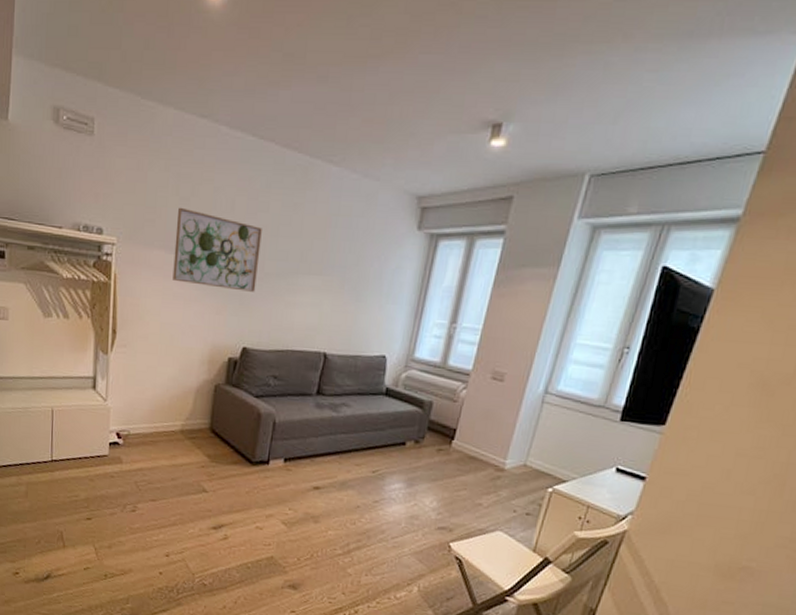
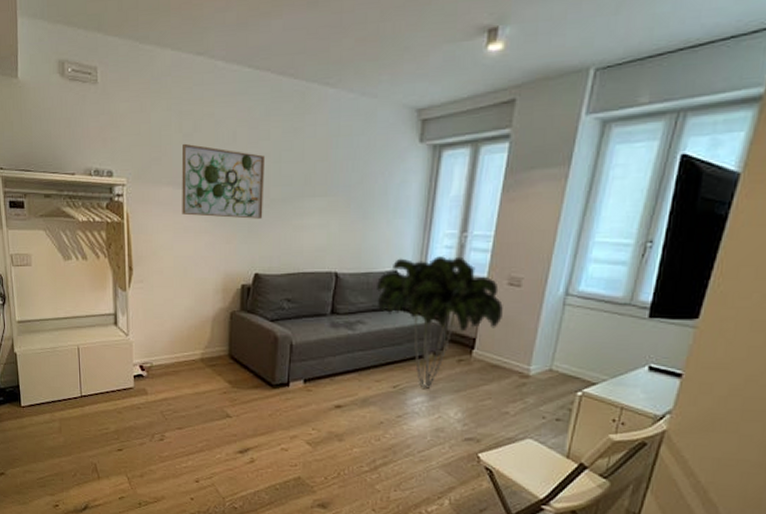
indoor plant: none [364,343,485,476] -> present [377,256,503,389]

